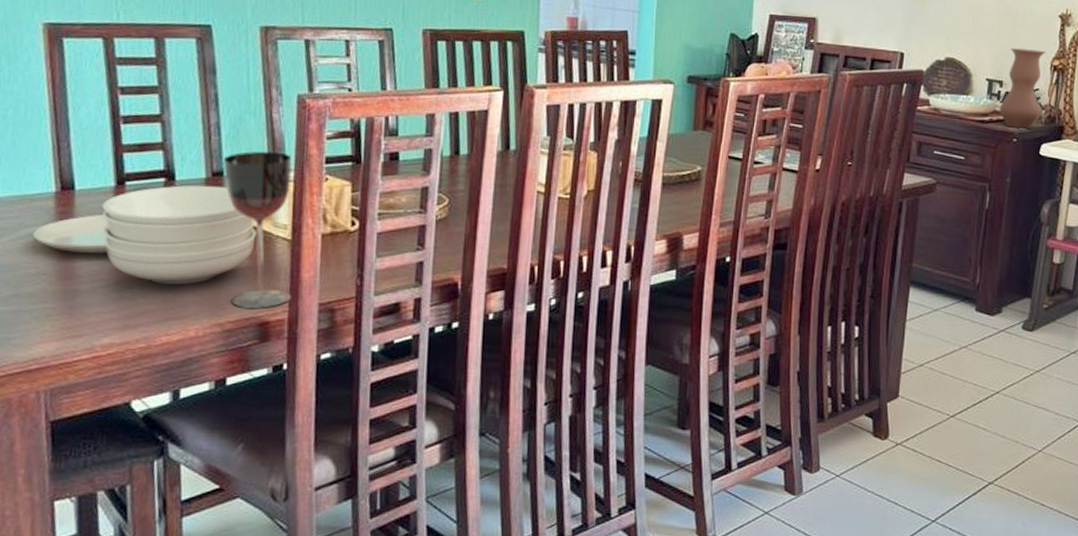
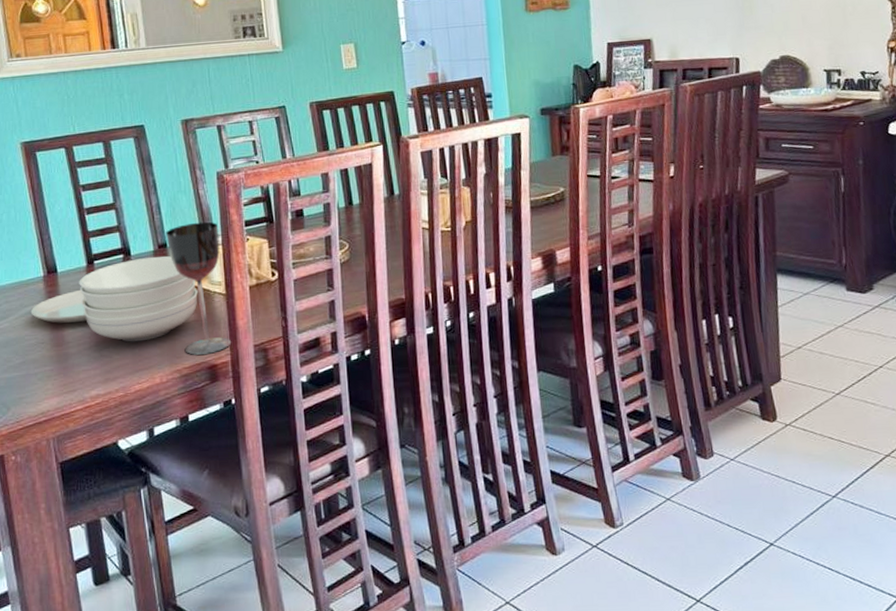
vase: present [999,48,1046,129] -> none [841,34,884,112]

